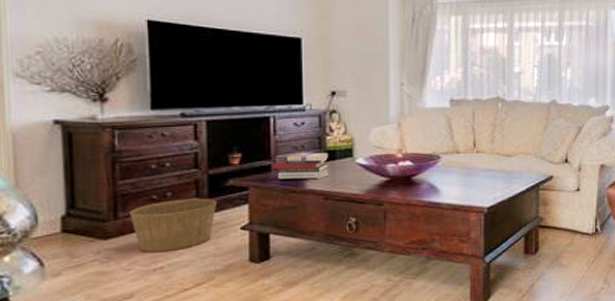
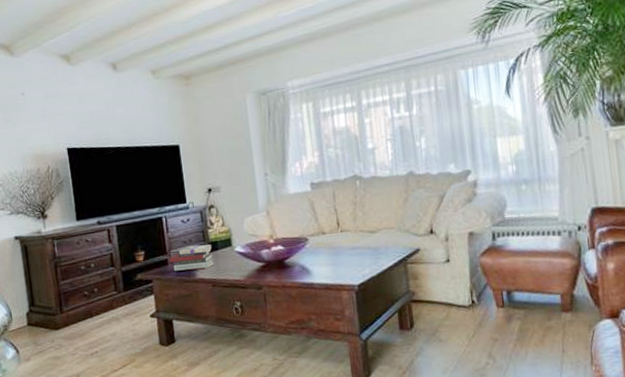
basket: present [130,198,218,253] -> none [70,291,131,340]

